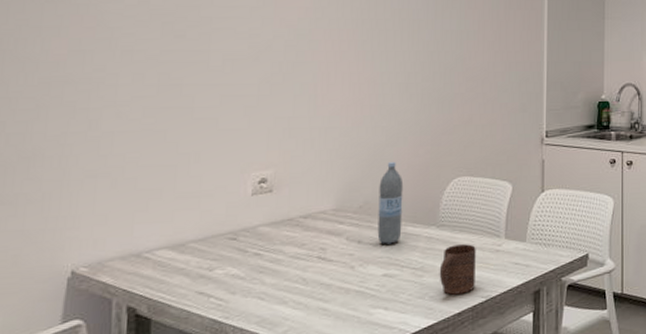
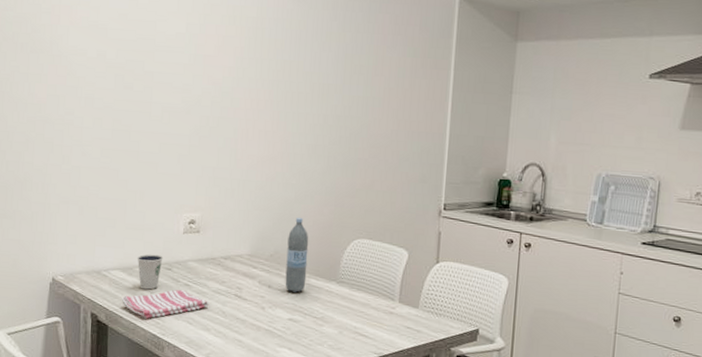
dish towel: none [171,260,286,303] -> present [122,289,209,319]
dixie cup: none [191,224,226,267] -> present [137,254,163,290]
cup: present [439,244,476,295] -> none [337,301,372,348]

